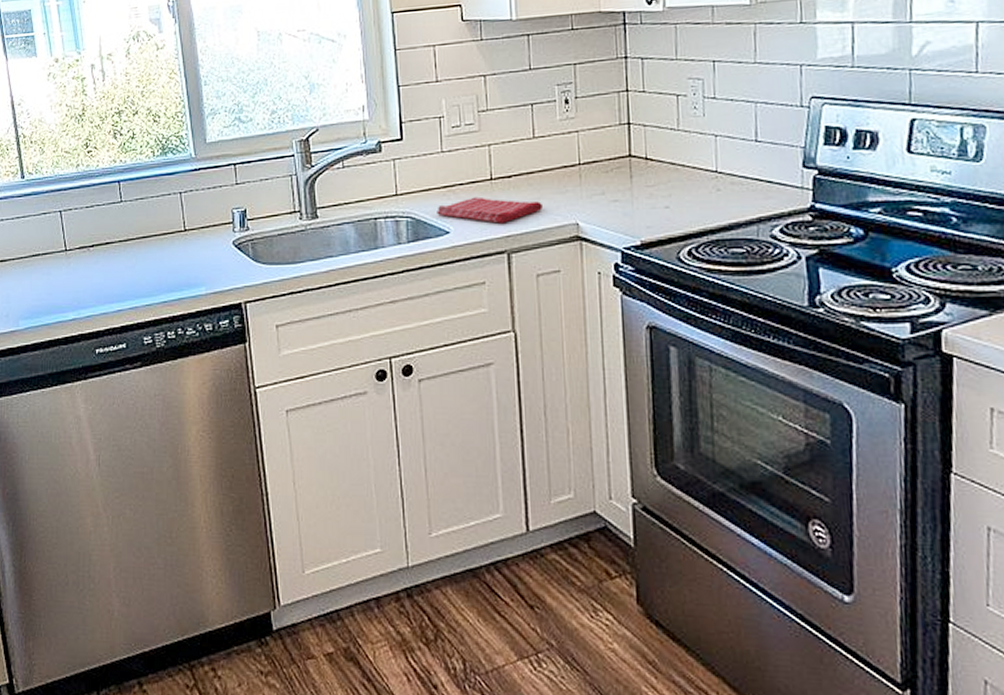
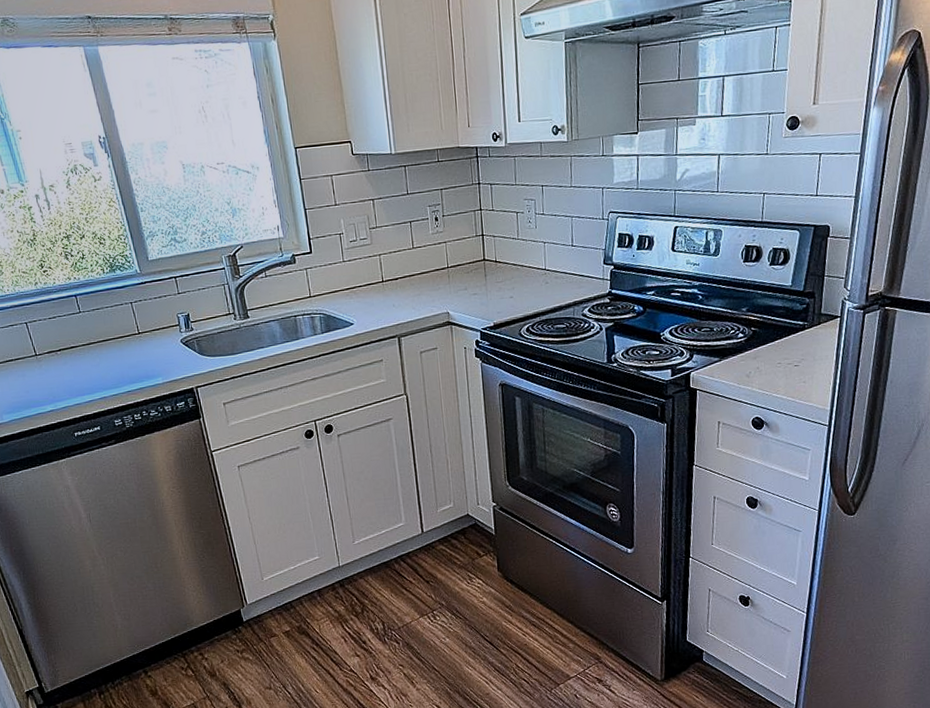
dish towel: present [437,196,542,224] -> none [342,295,422,315]

